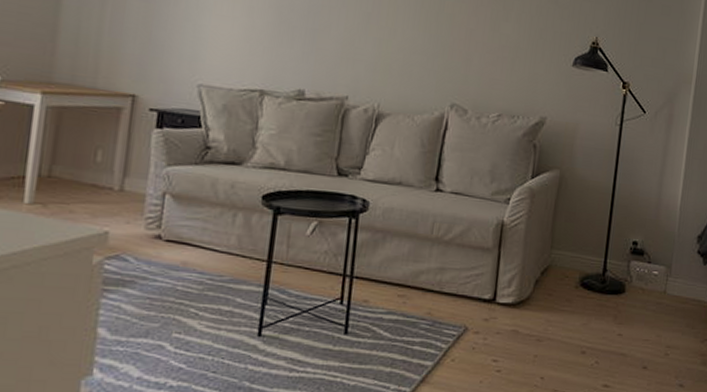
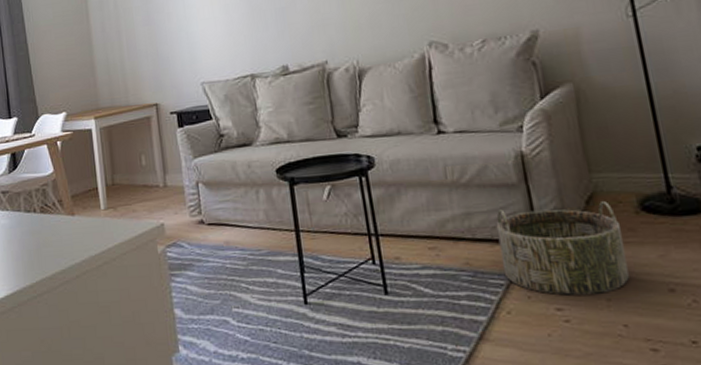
basket: none [458,269,562,350] -> present [496,201,630,296]

